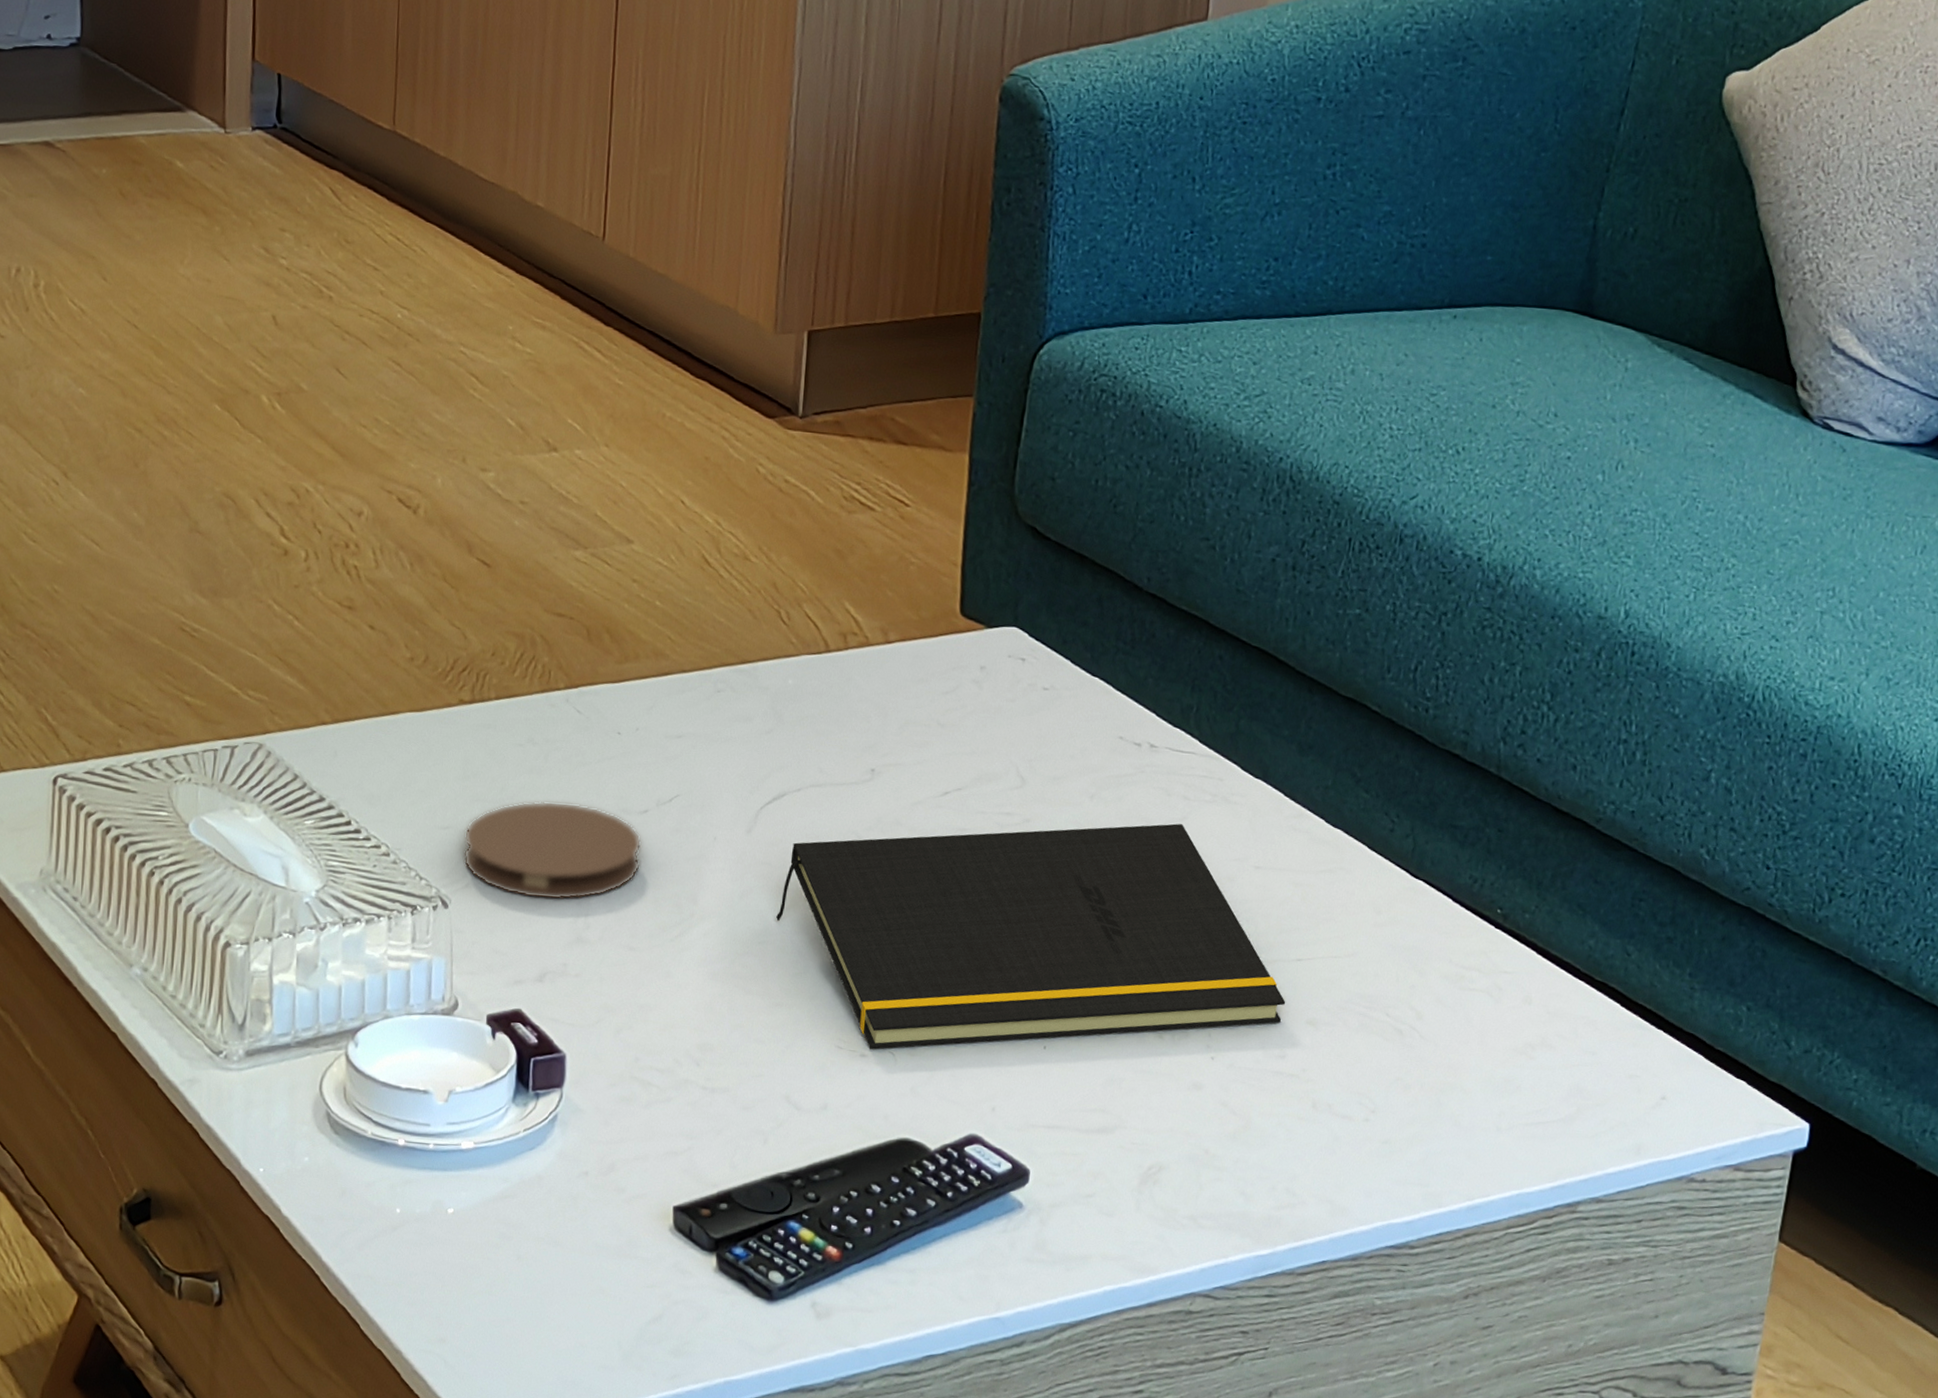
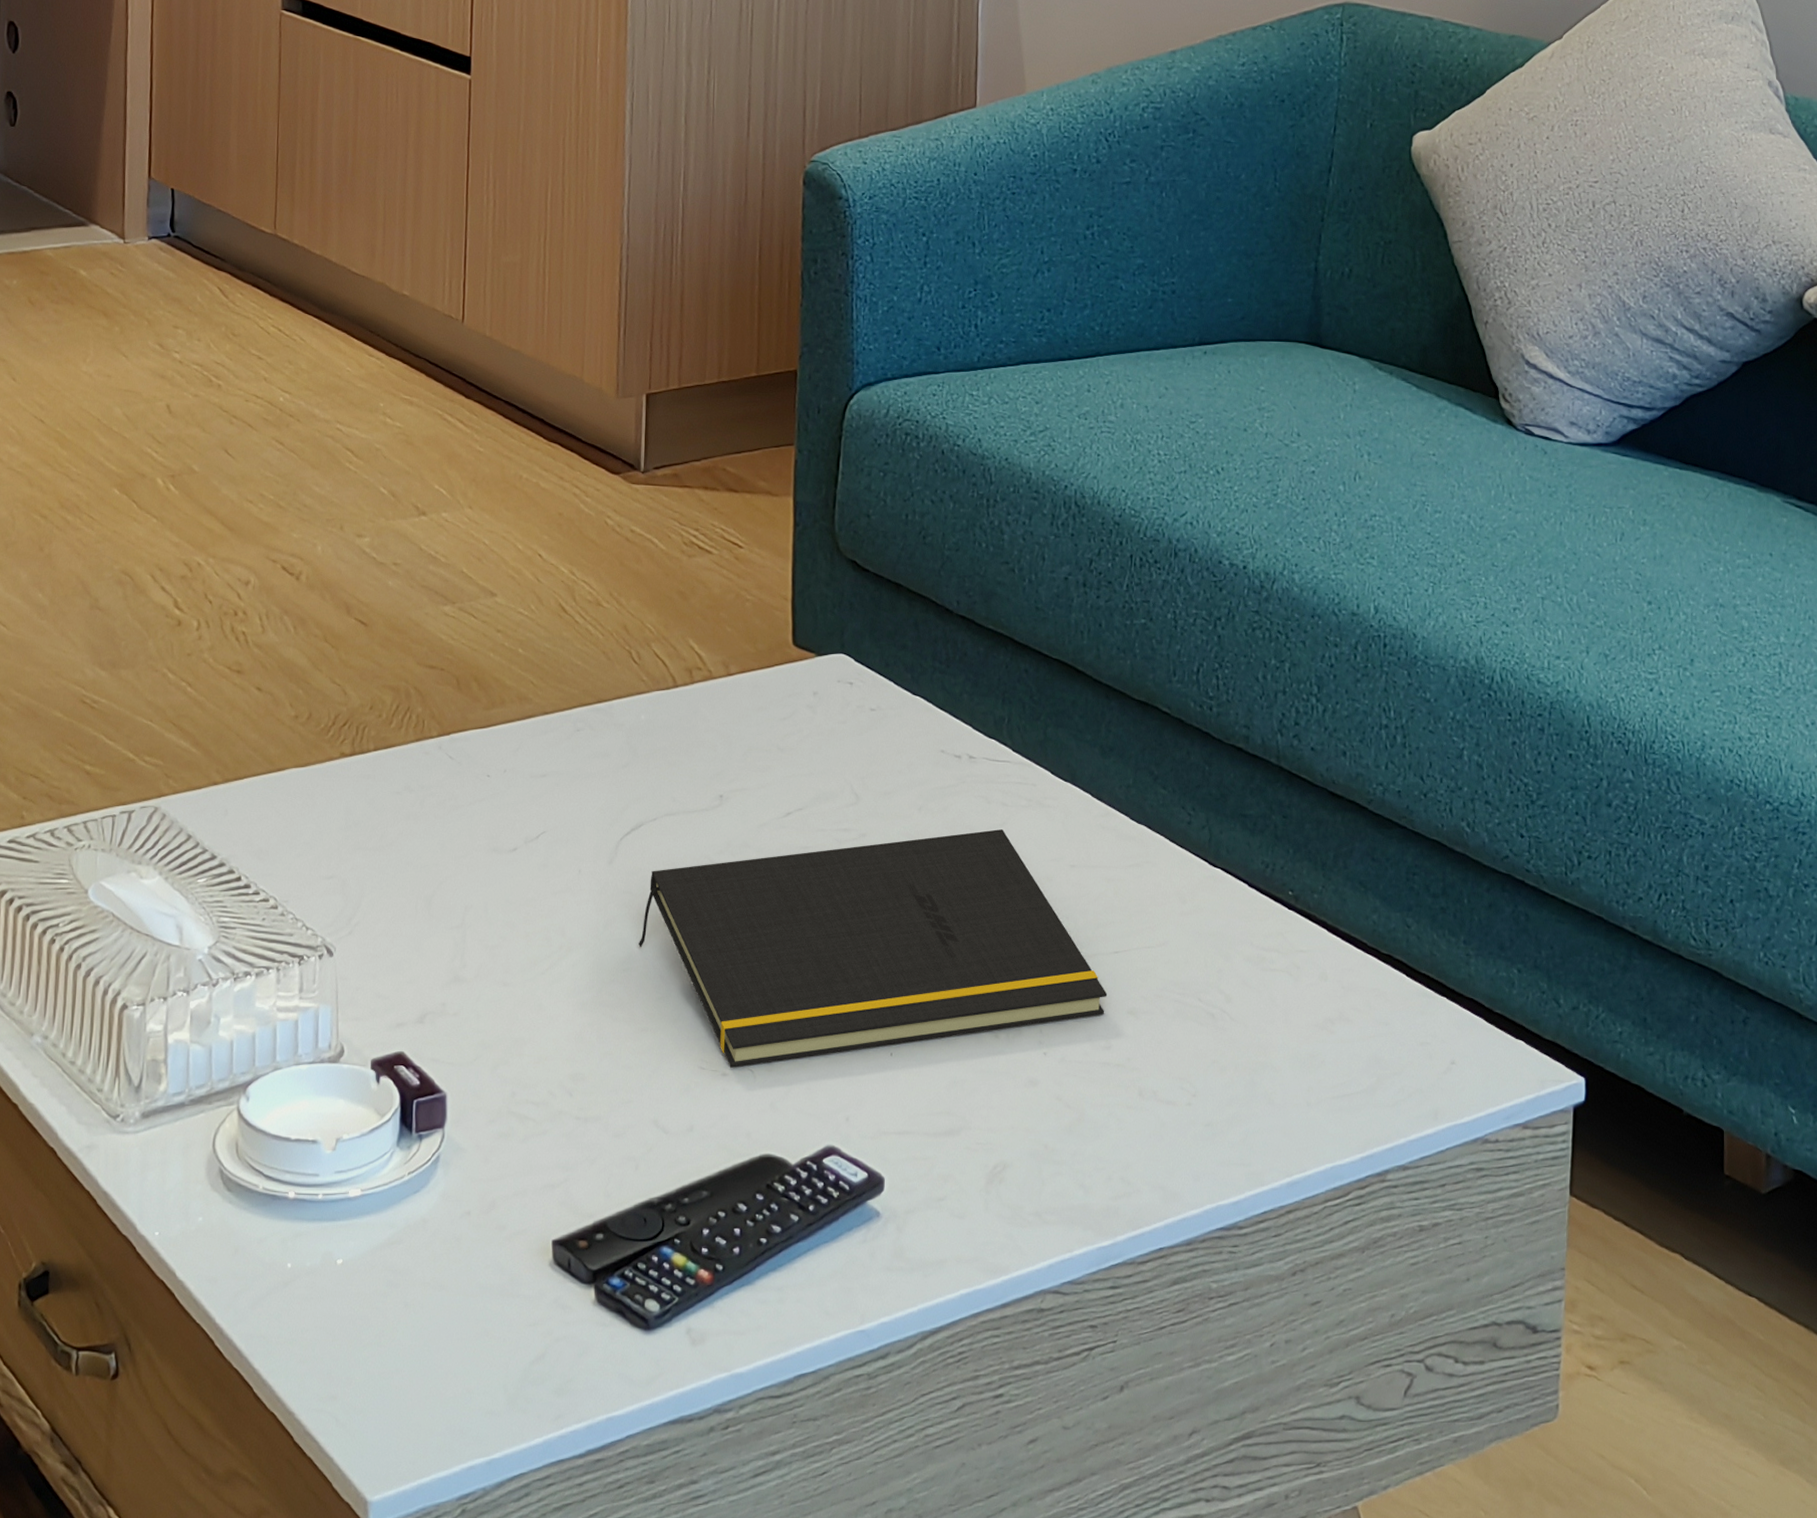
coaster: present [463,801,642,900] -> none [347,845,512,941]

